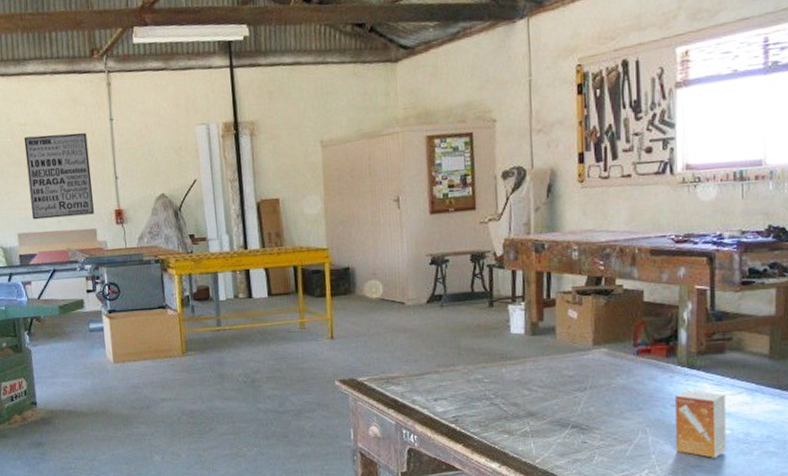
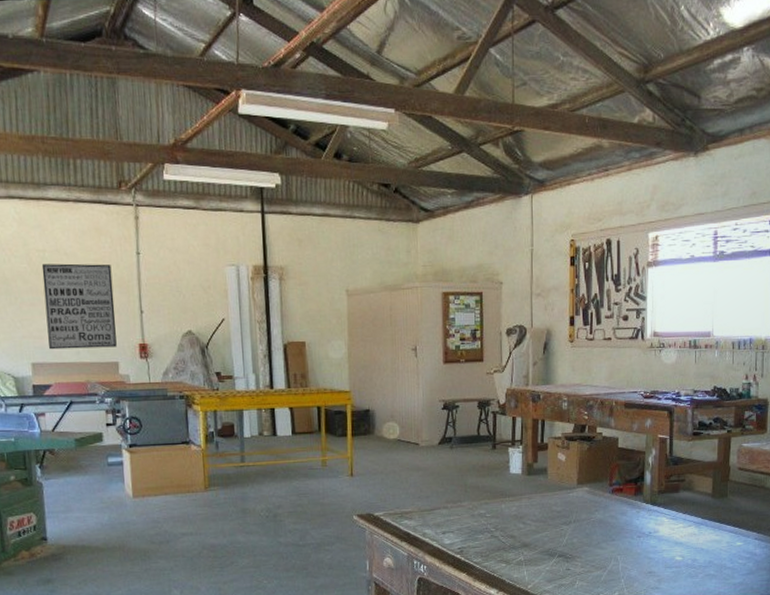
small box: present [675,390,727,458] -> none [640,523,679,581]

